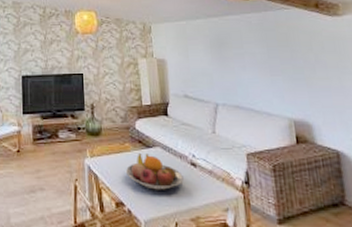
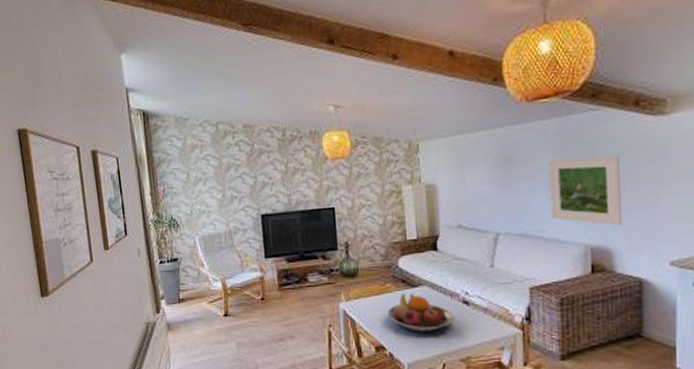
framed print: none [253,44,318,103] -> present [548,155,623,226]

